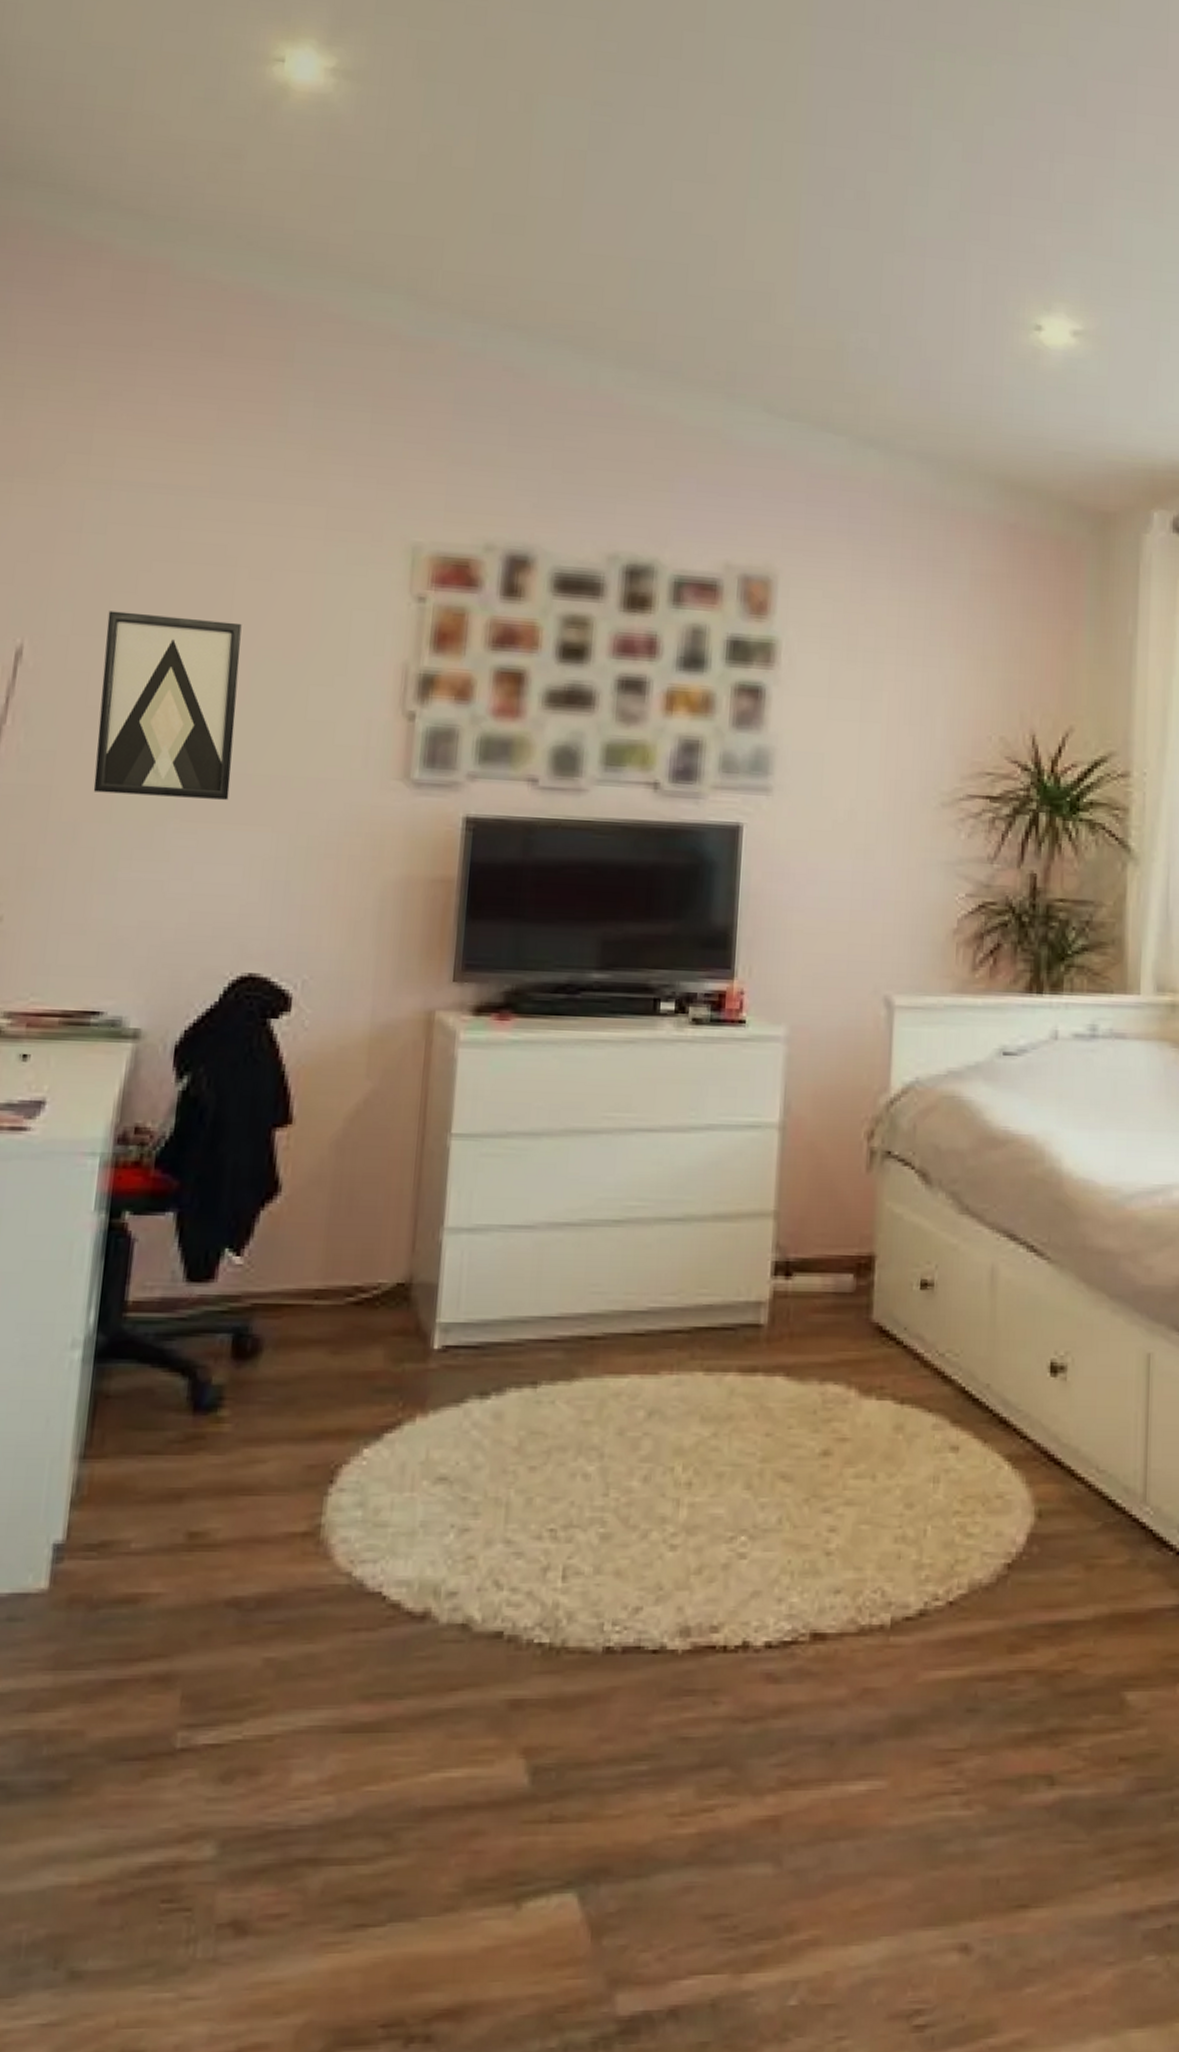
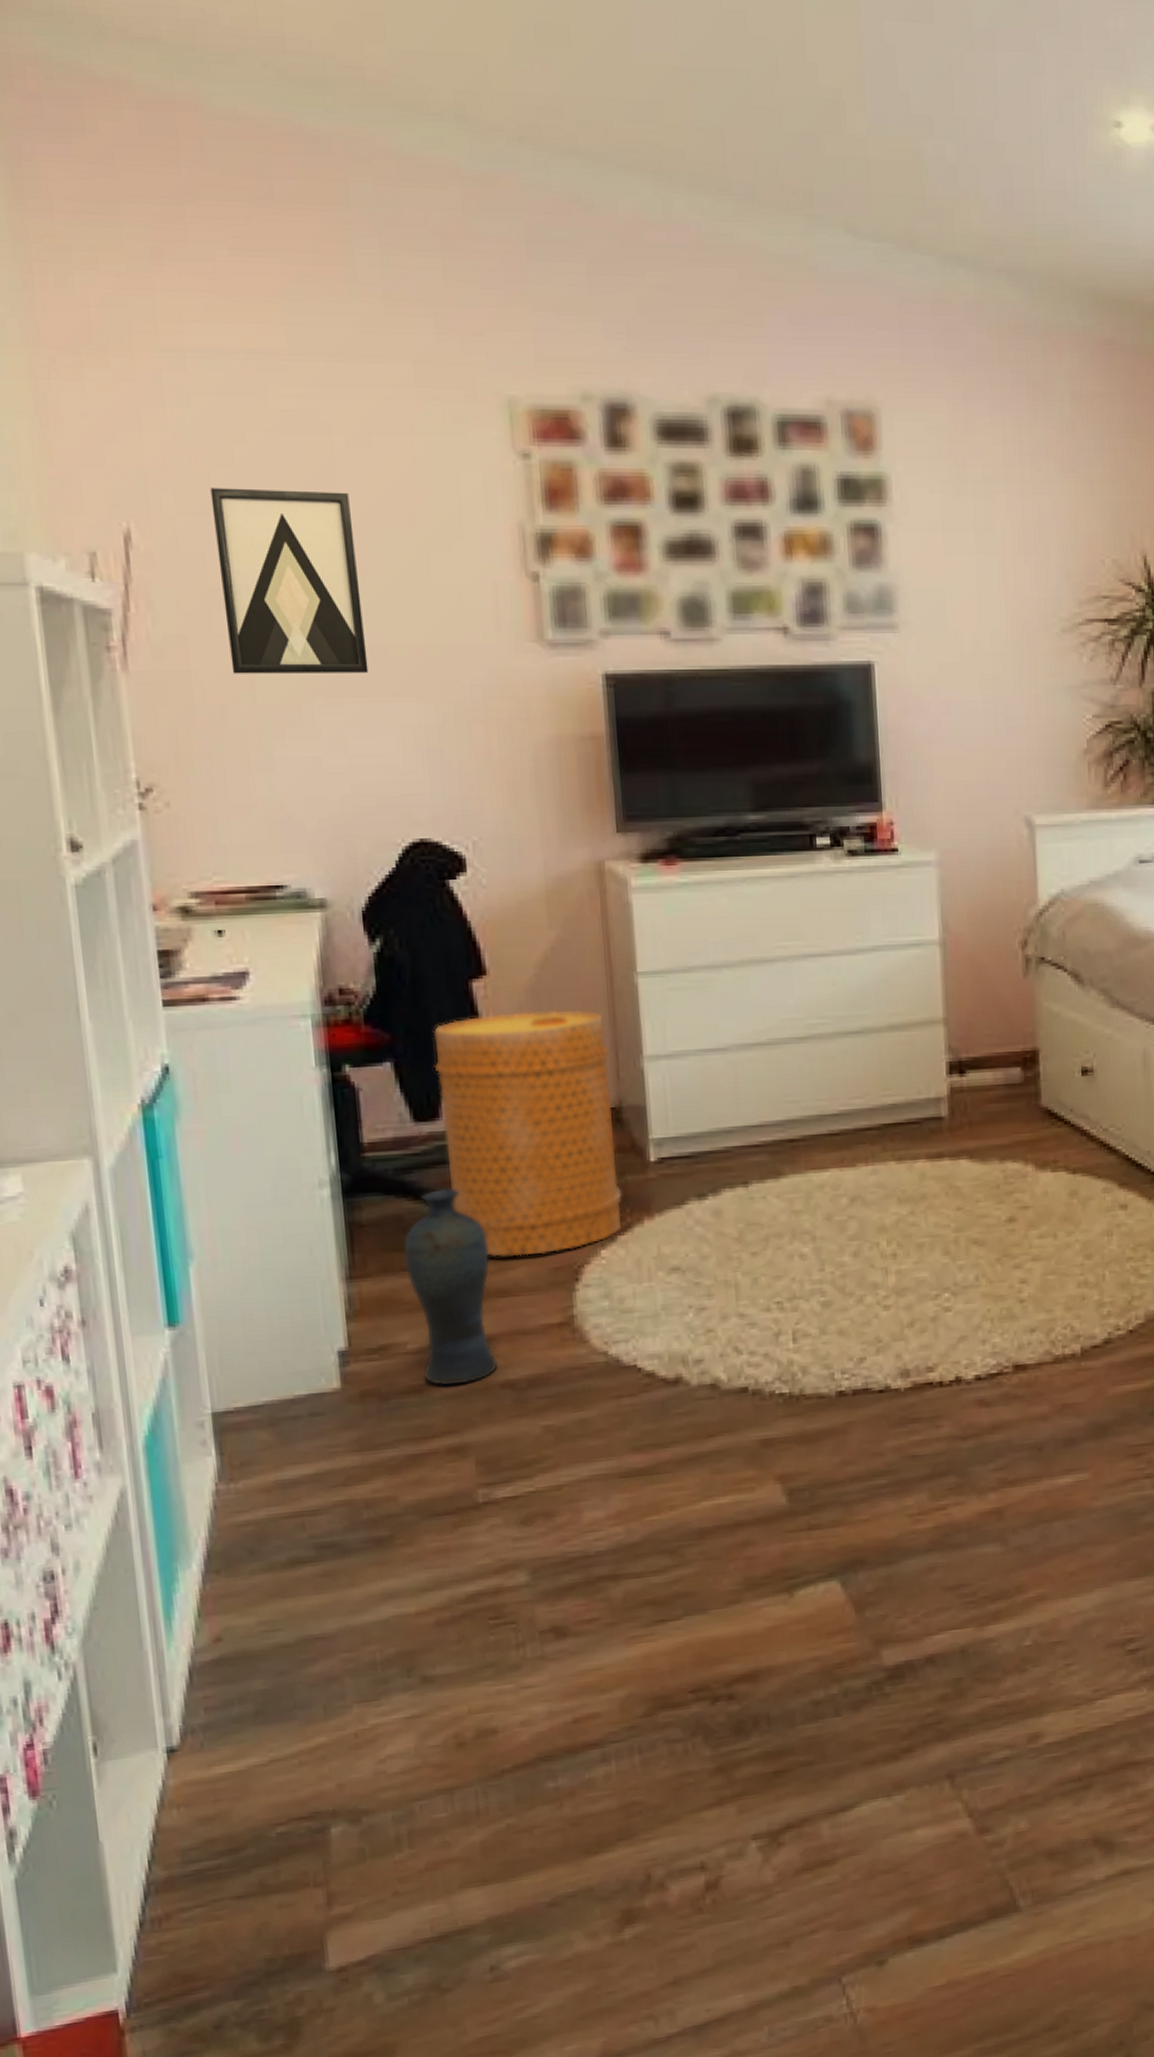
vase: none [142,1362,242,1597] -> present [403,1189,498,1385]
basket: none [210,1167,407,1448] -> present [434,1010,622,1257]

